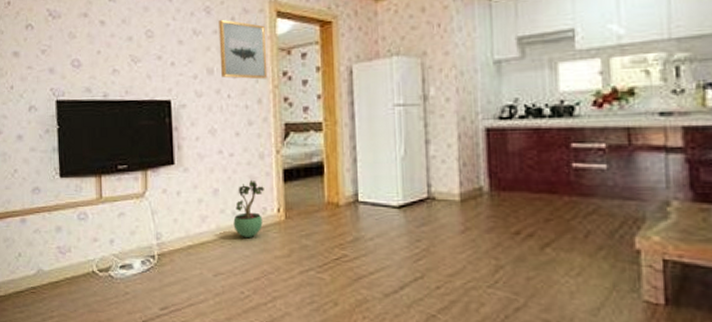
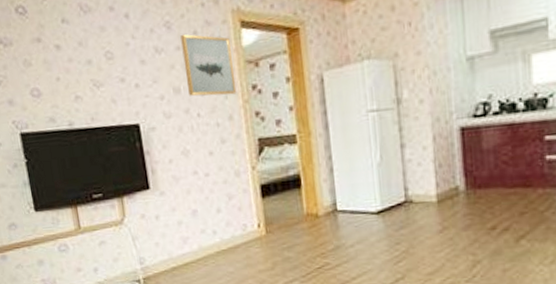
potted plant: present [233,179,264,237] -> none [215,198,244,255]

